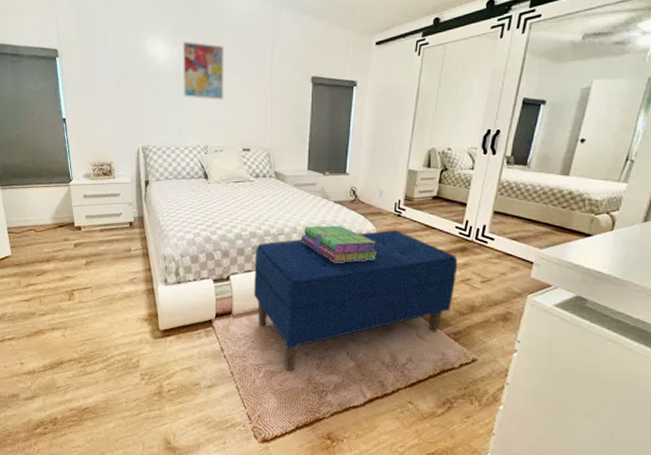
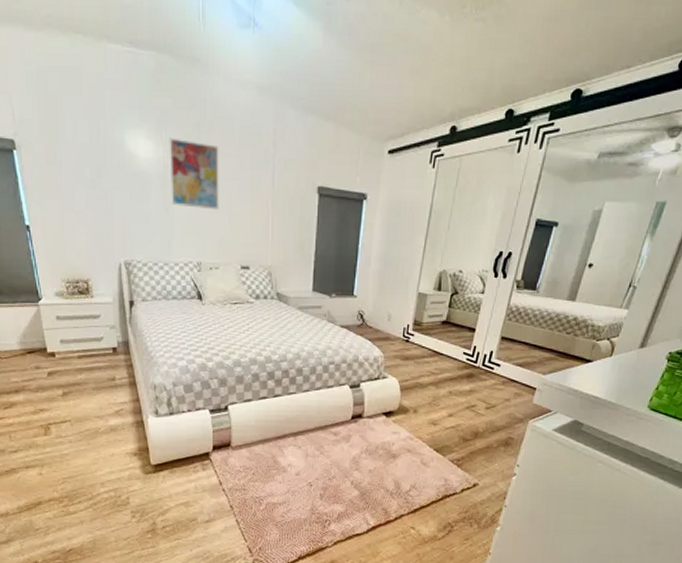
bench: present [254,230,458,371] -> none [254,356,464,502]
stack of books: present [301,225,376,263] -> none [305,351,383,391]

